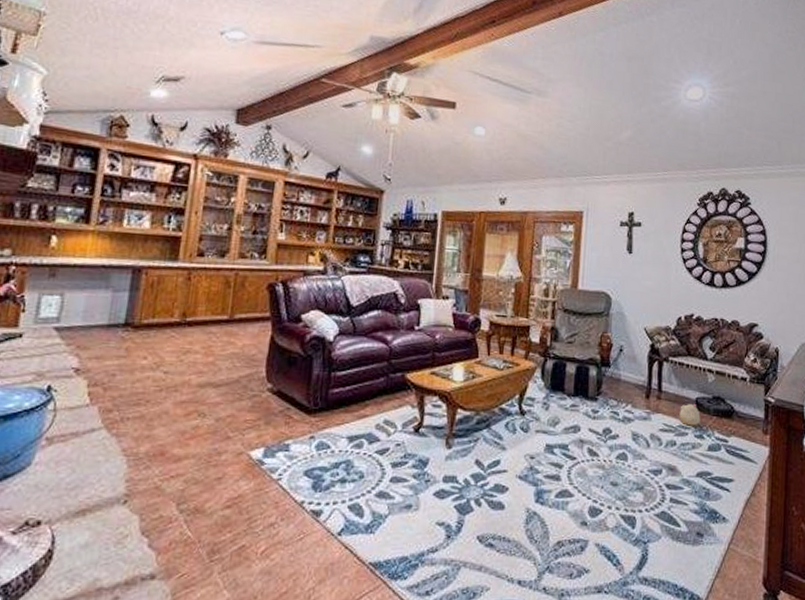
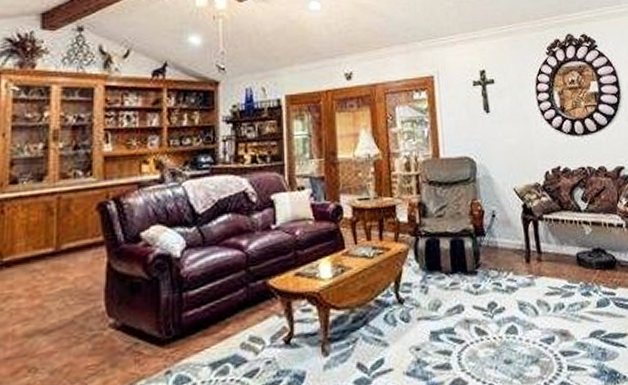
plush toy: present [679,403,701,426] -> none [562,259,585,285]

